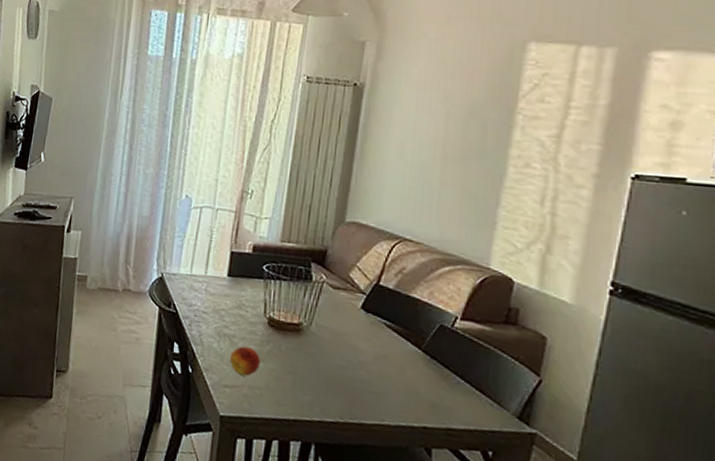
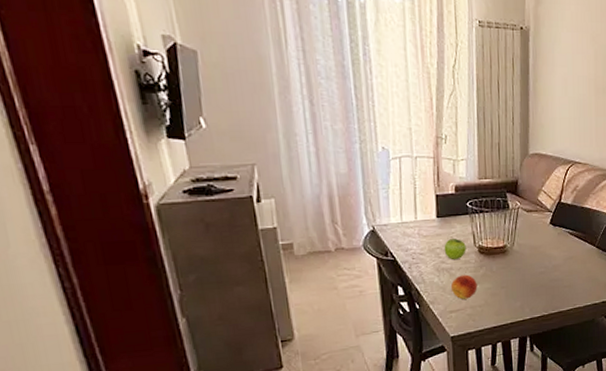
fruit: none [229,302,255,328] -> present [444,239,466,260]

